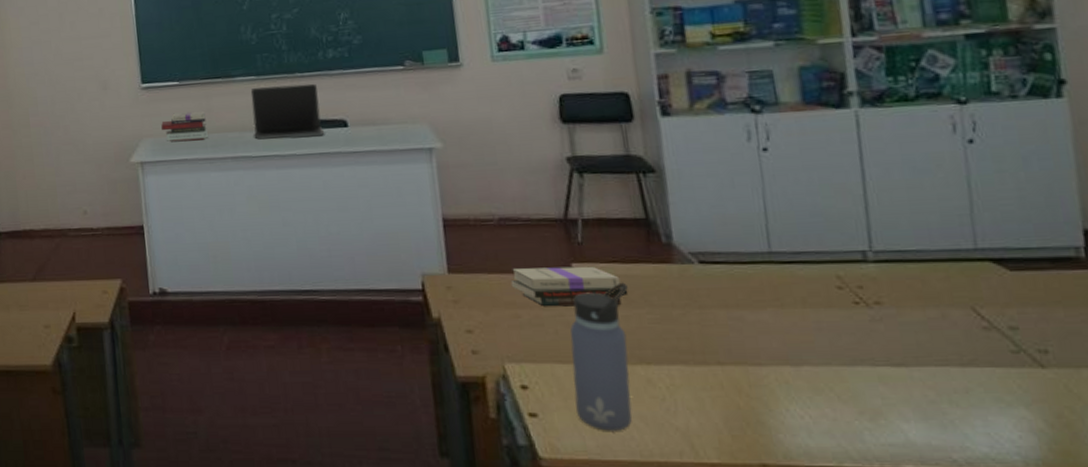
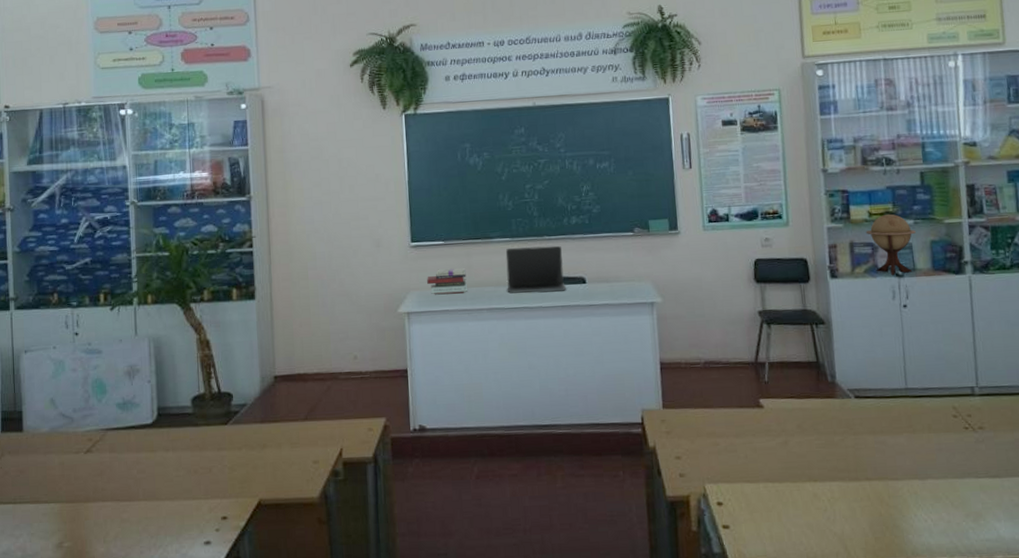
books: present [510,266,629,307] -> none [712,401,802,436]
water bottle: present [570,282,632,431] -> none [757,414,802,538]
globe: none [707,34,778,112] -> present [865,213,916,276]

